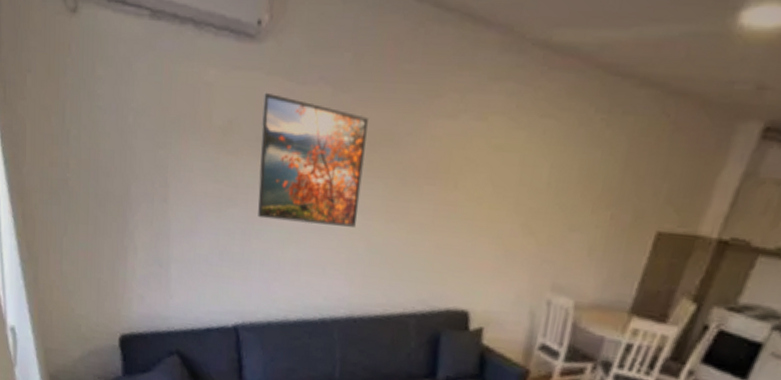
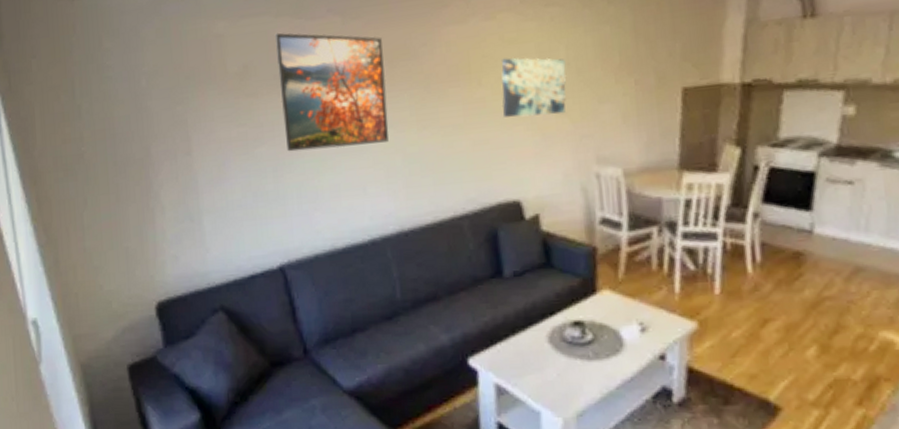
wall art: none [471,164,547,234] -> present [501,58,567,118]

